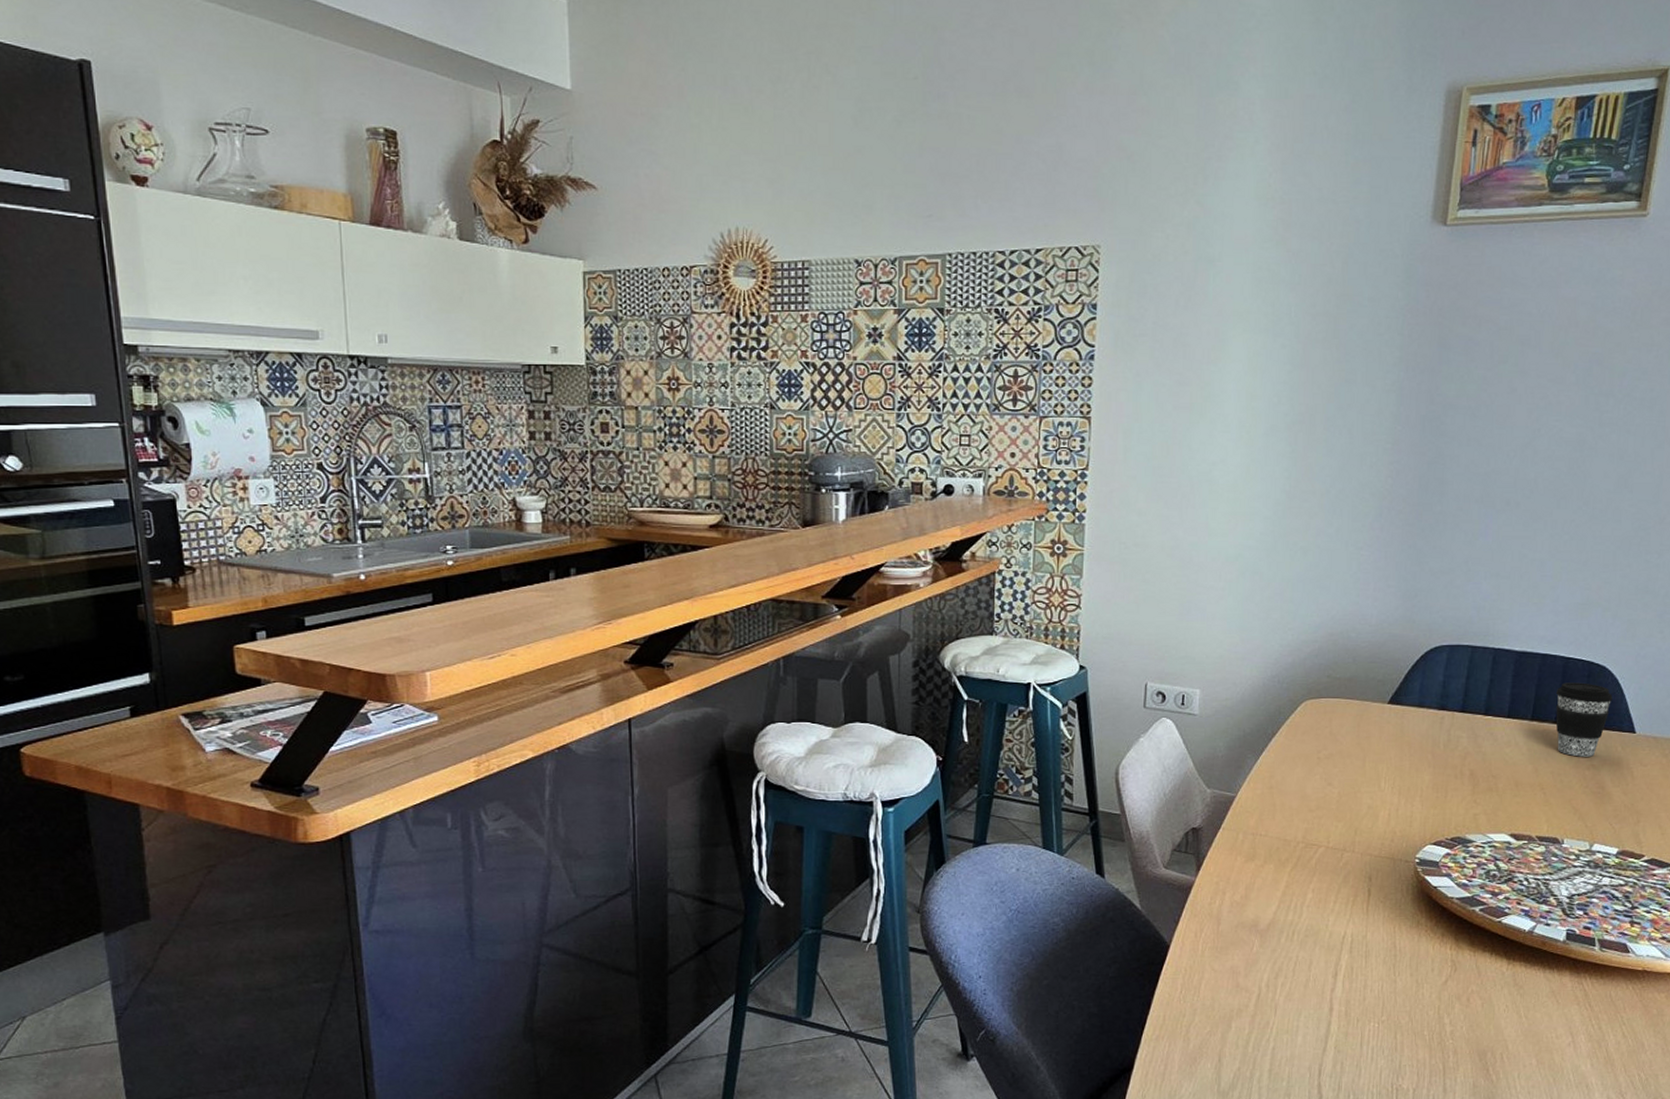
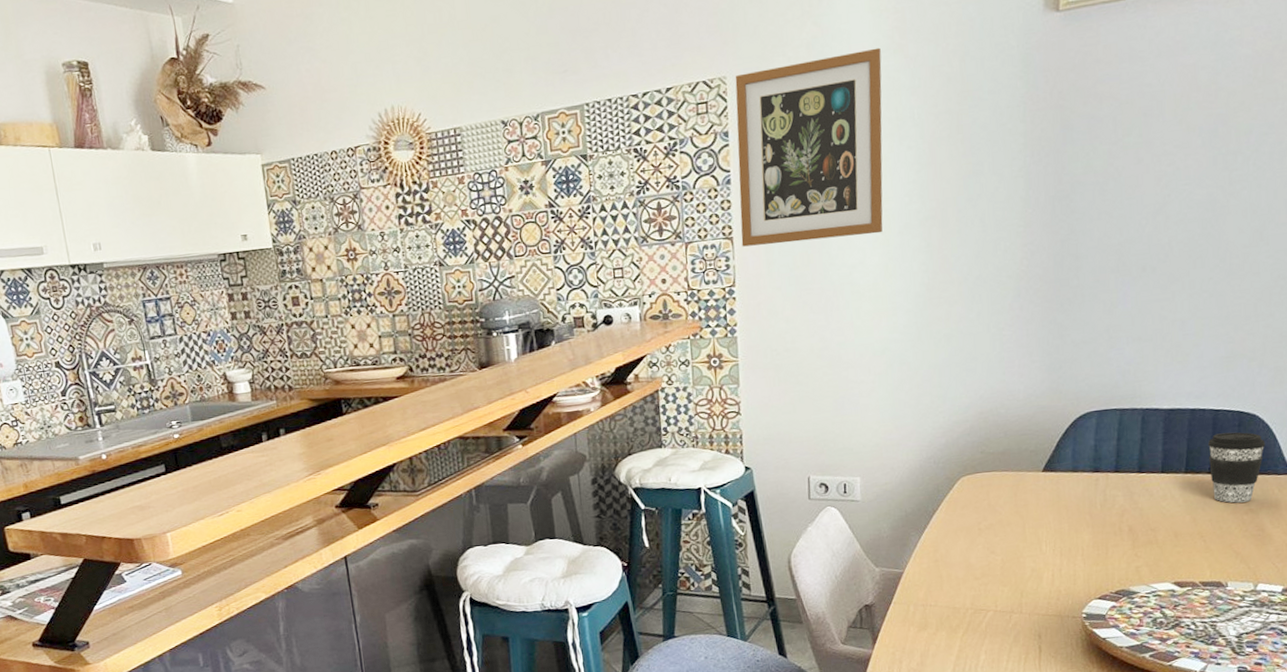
wall art: none [1099,237,1263,432] -> present [735,47,883,247]

